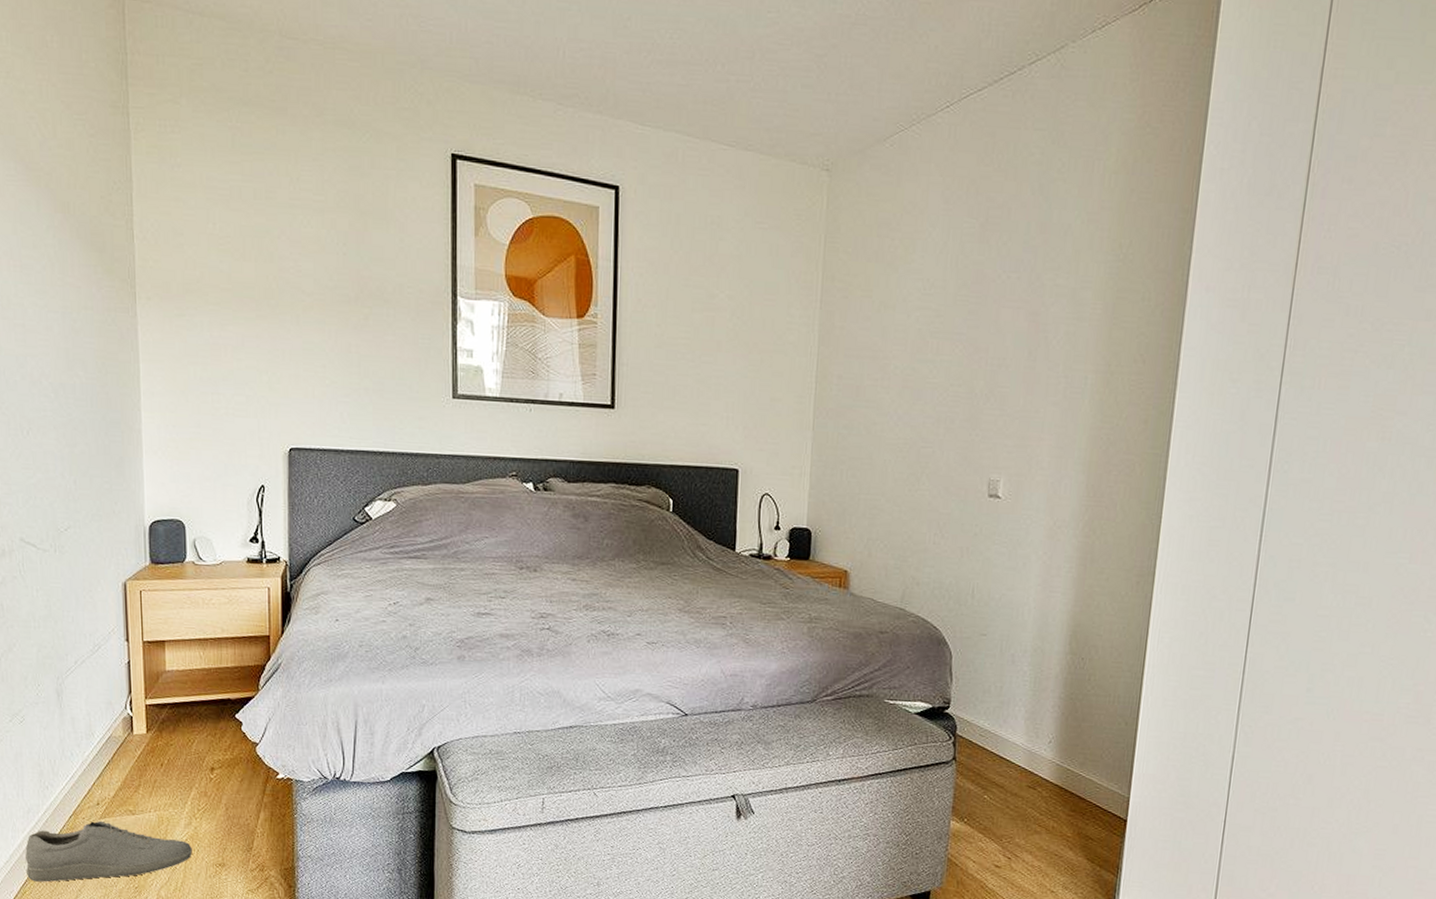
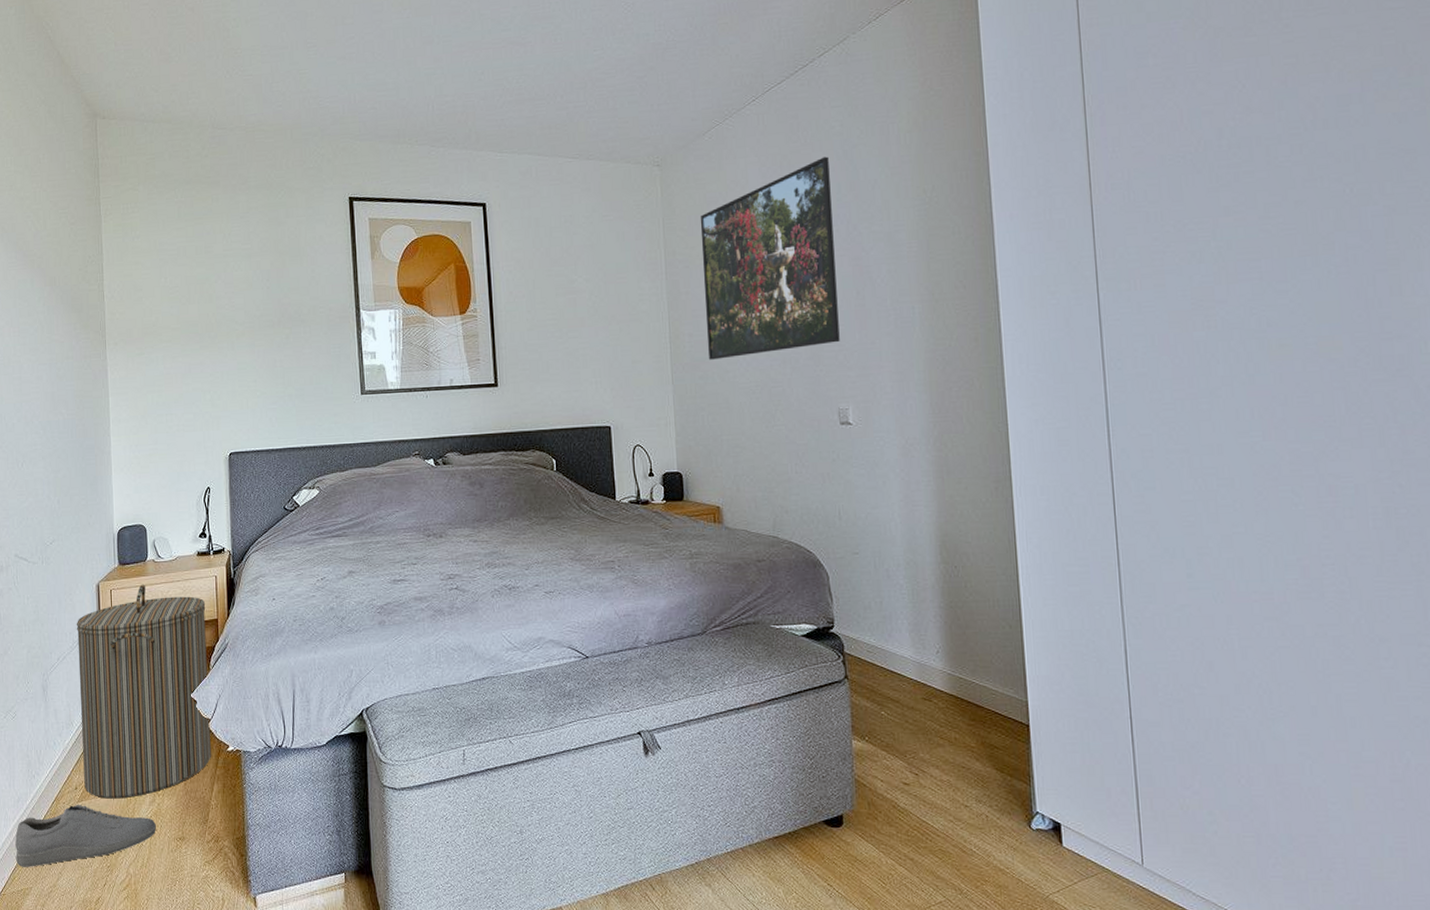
laundry hamper: none [97,588,259,819] -> present [76,584,212,799]
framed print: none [856,188,1022,409] -> present [700,156,840,360]

